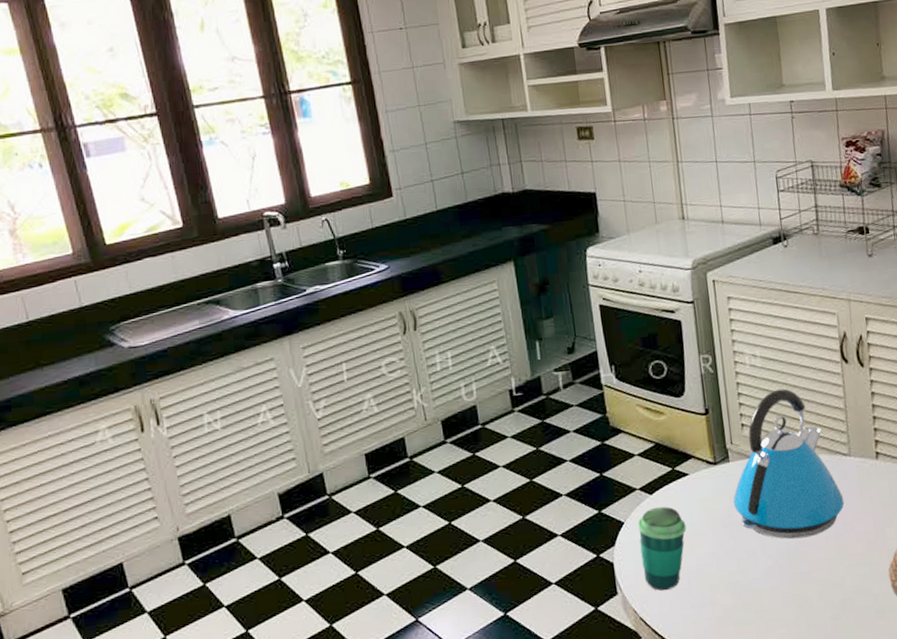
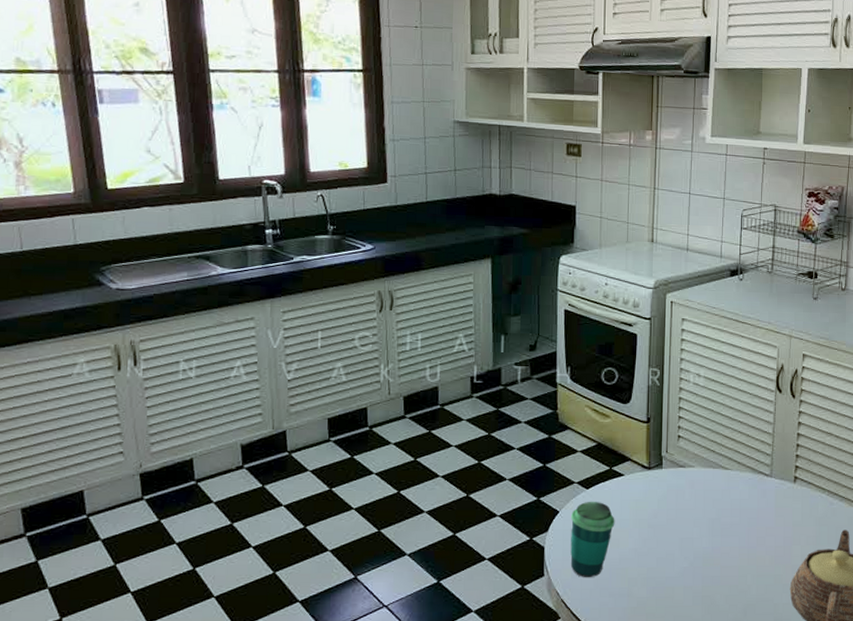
kettle: present [733,388,845,539] -> none [661,408,760,546]

